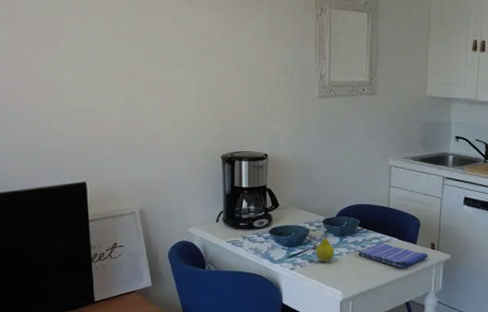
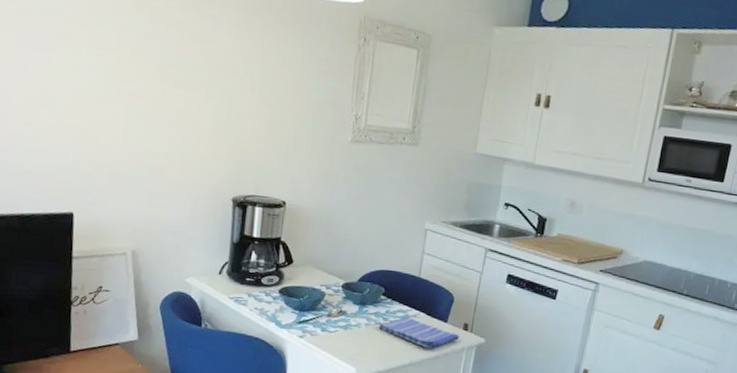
fruit: present [316,232,335,262] -> none [330,297,353,333]

